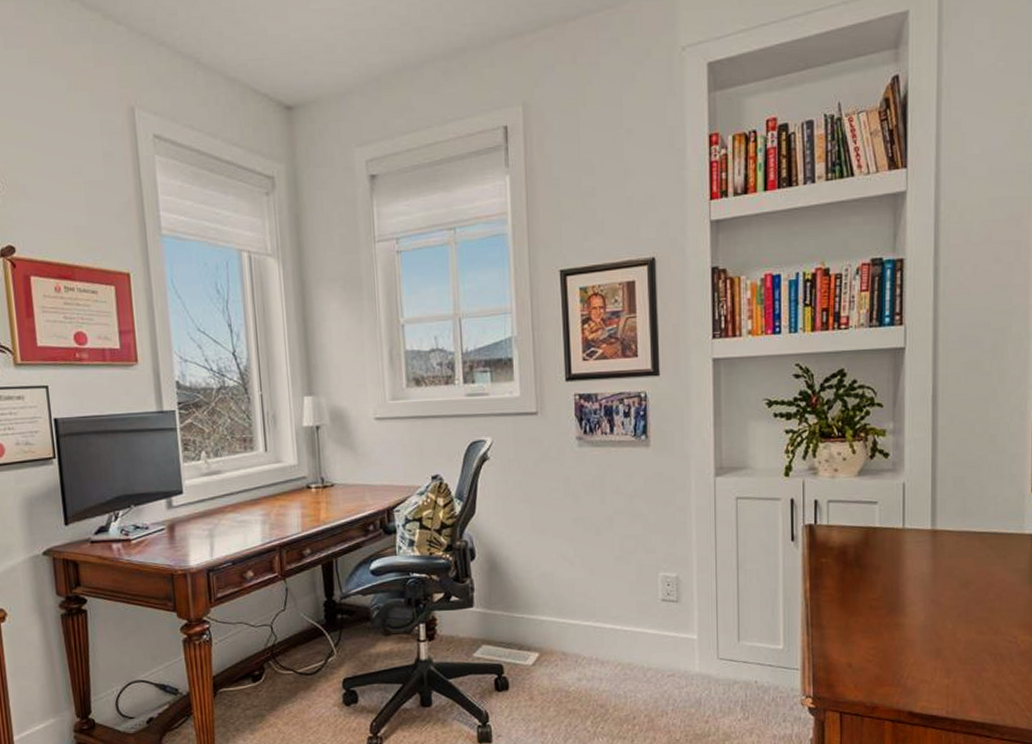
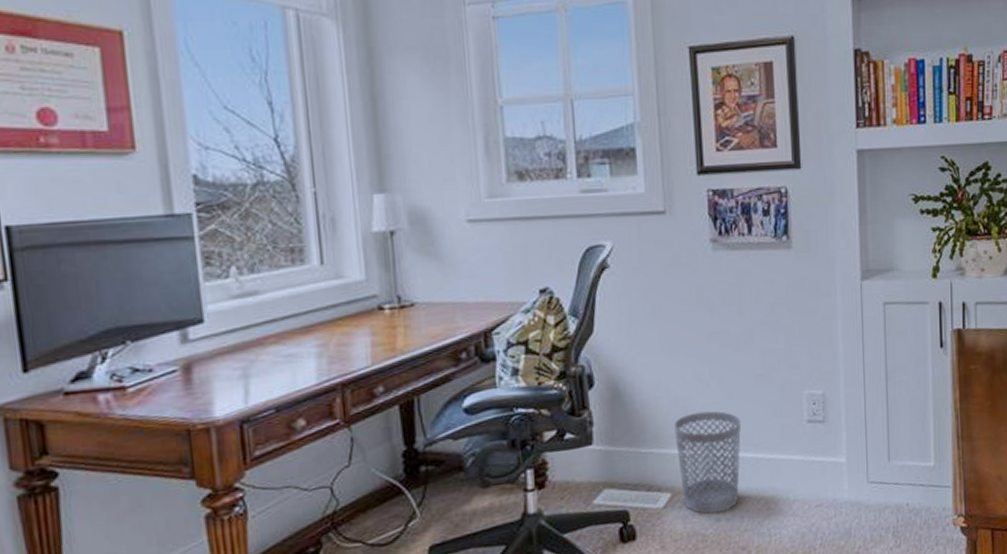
wastebasket: none [543,585,601,673] -> present [674,411,741,514]

